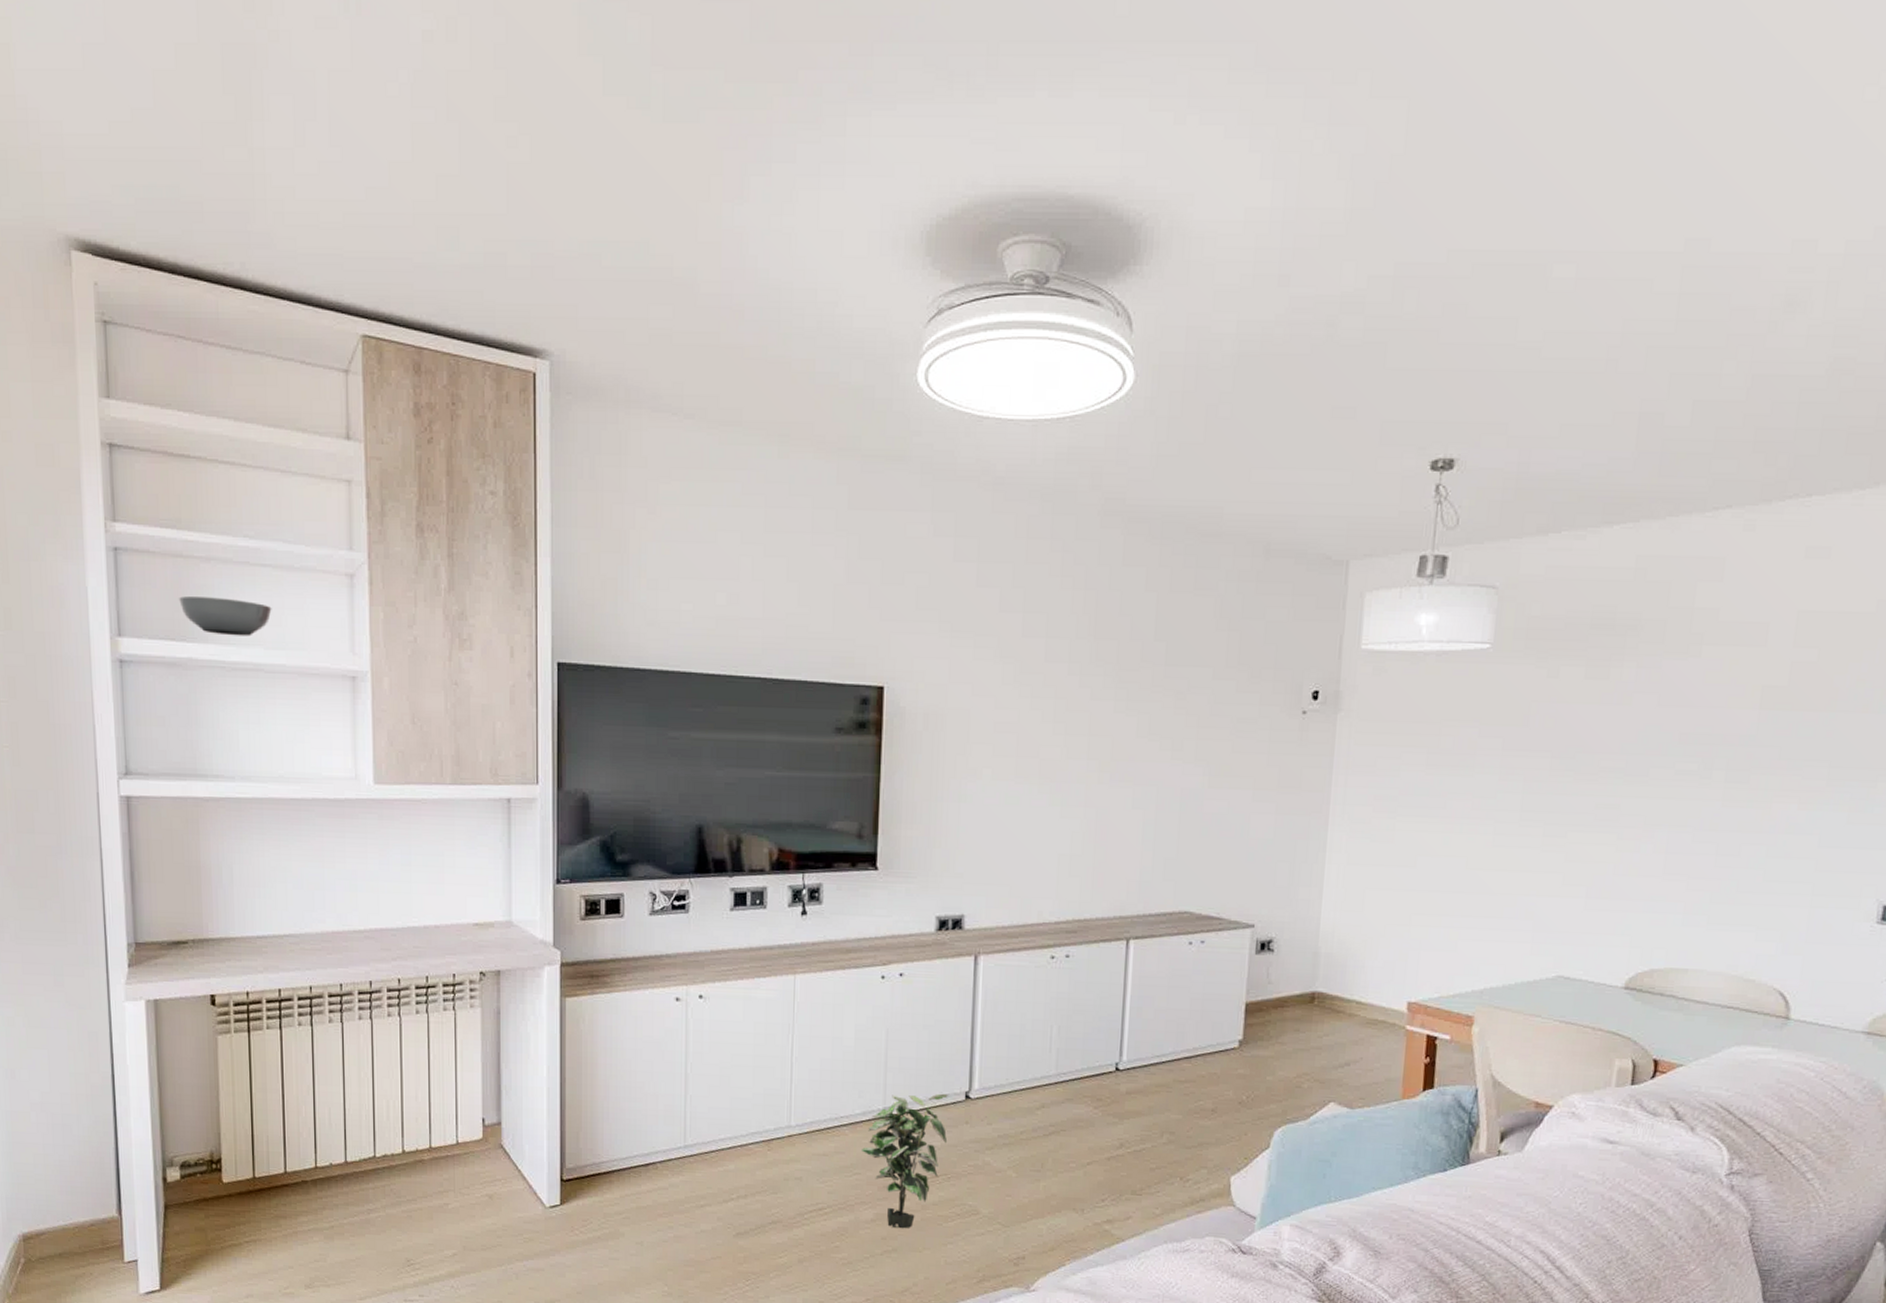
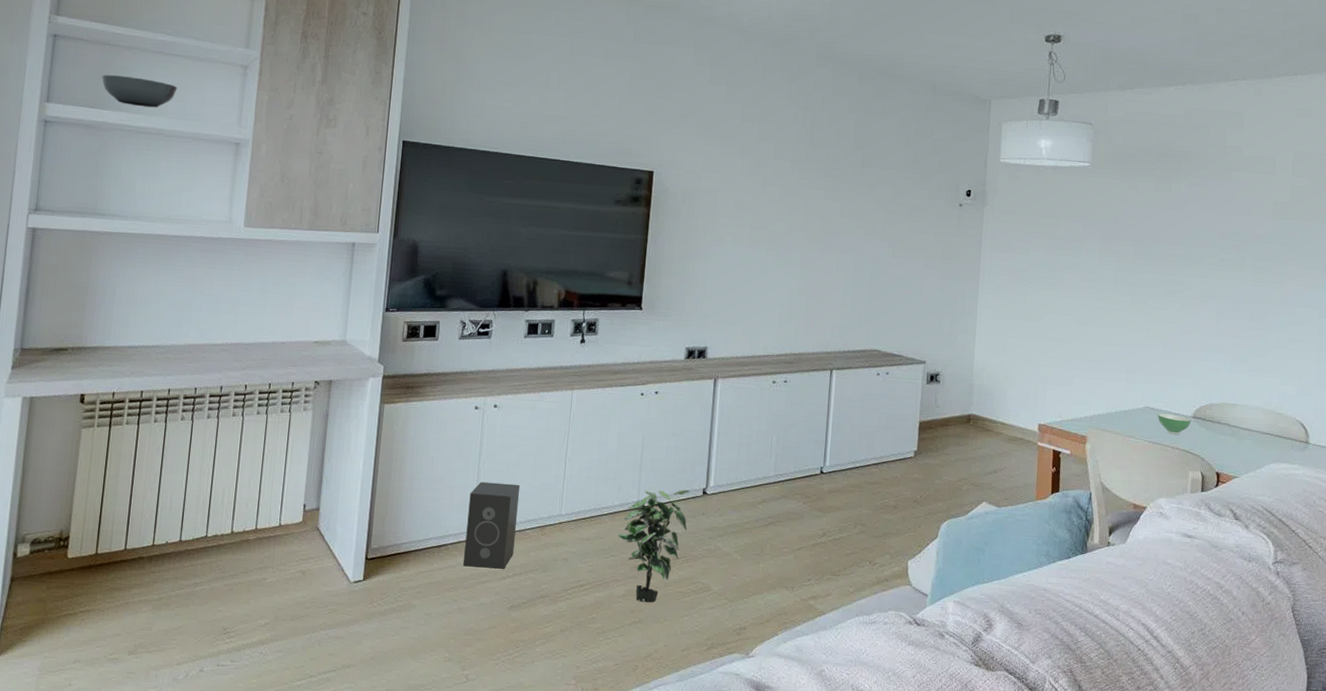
speaker: none [677,1088,738,1191] -> present [463,481,521,569]
bowl: none [1573,984,1622,1012] -> present [1157,413,1192,435]

